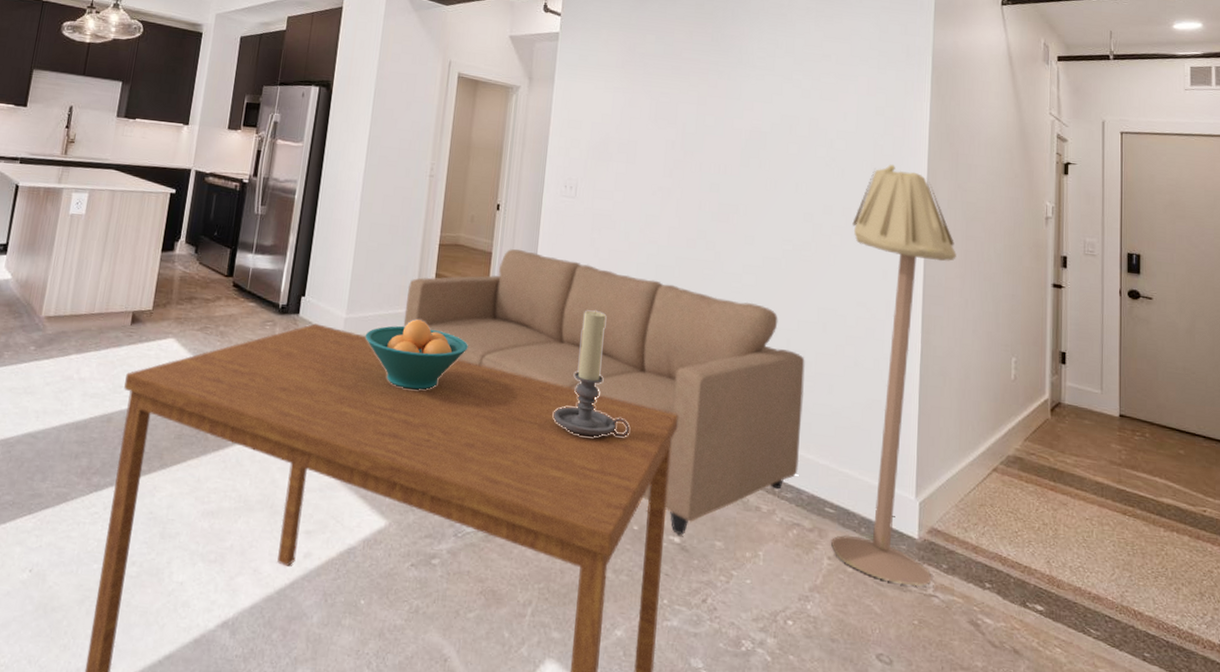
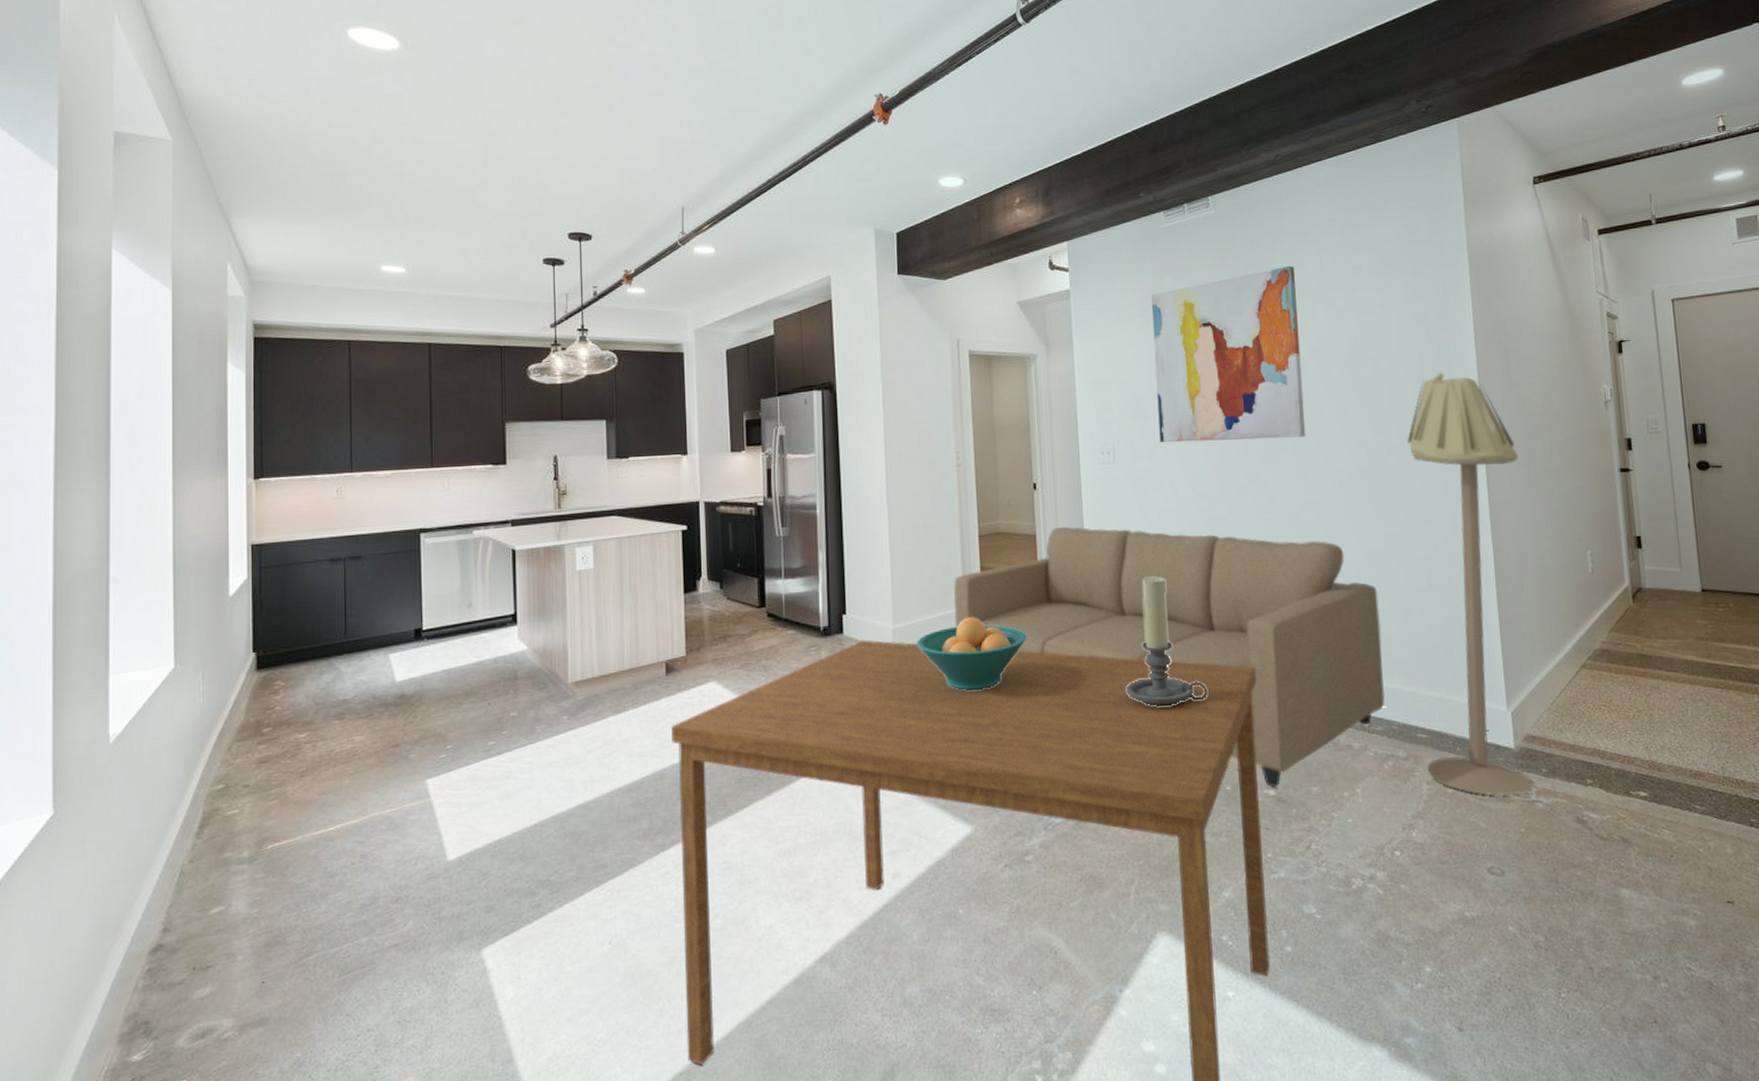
wall art: none [620,43,769,203] -> present [1151,265,1306,443]

